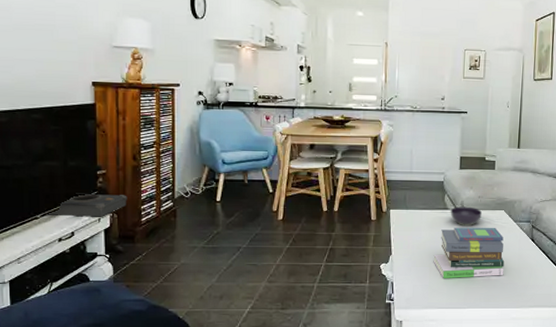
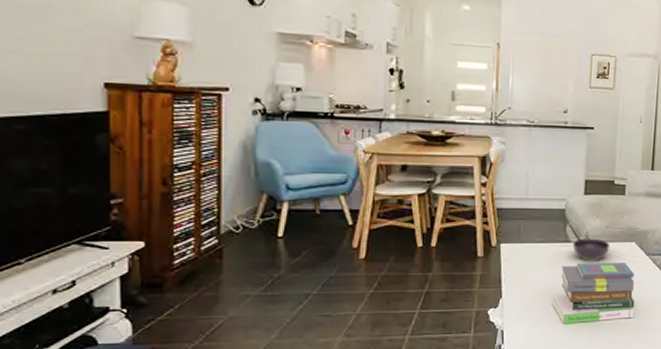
speaker: present [46,193,127,217] -> none [34,229,154,261]

